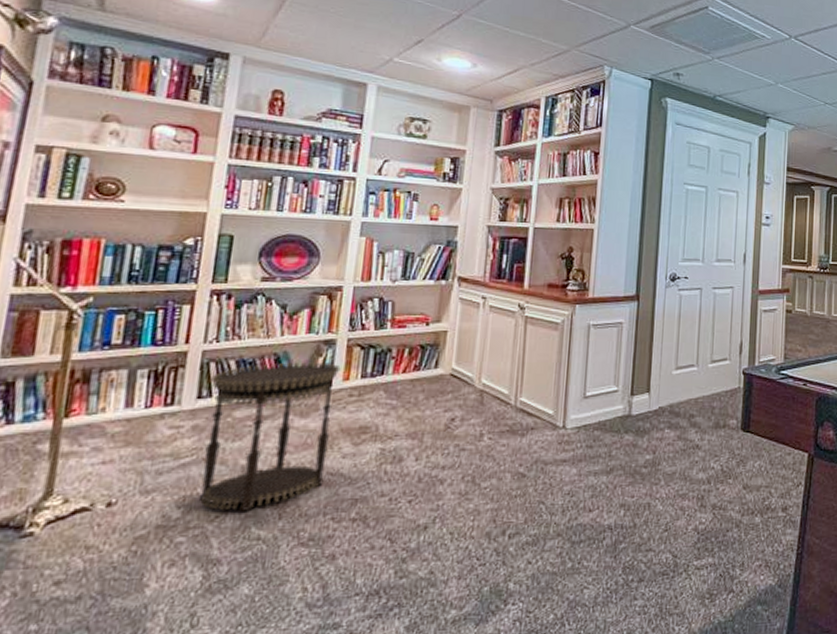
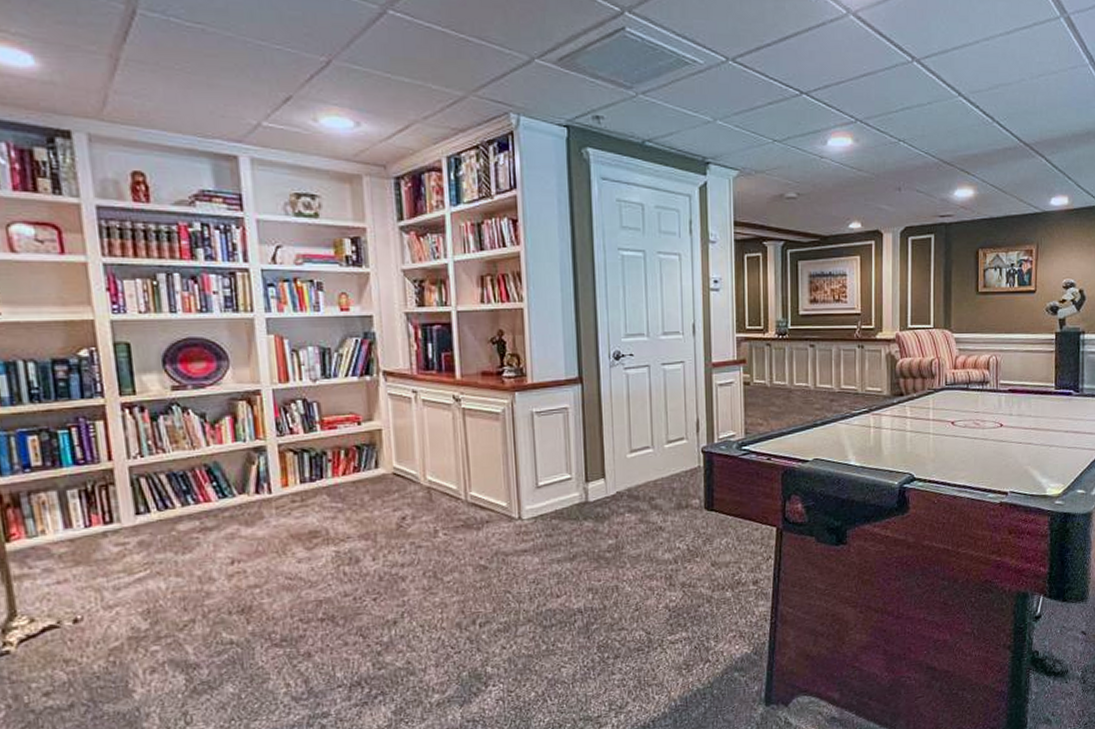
side table: present [200,362,341,512] -> none [144,470,284,620]

